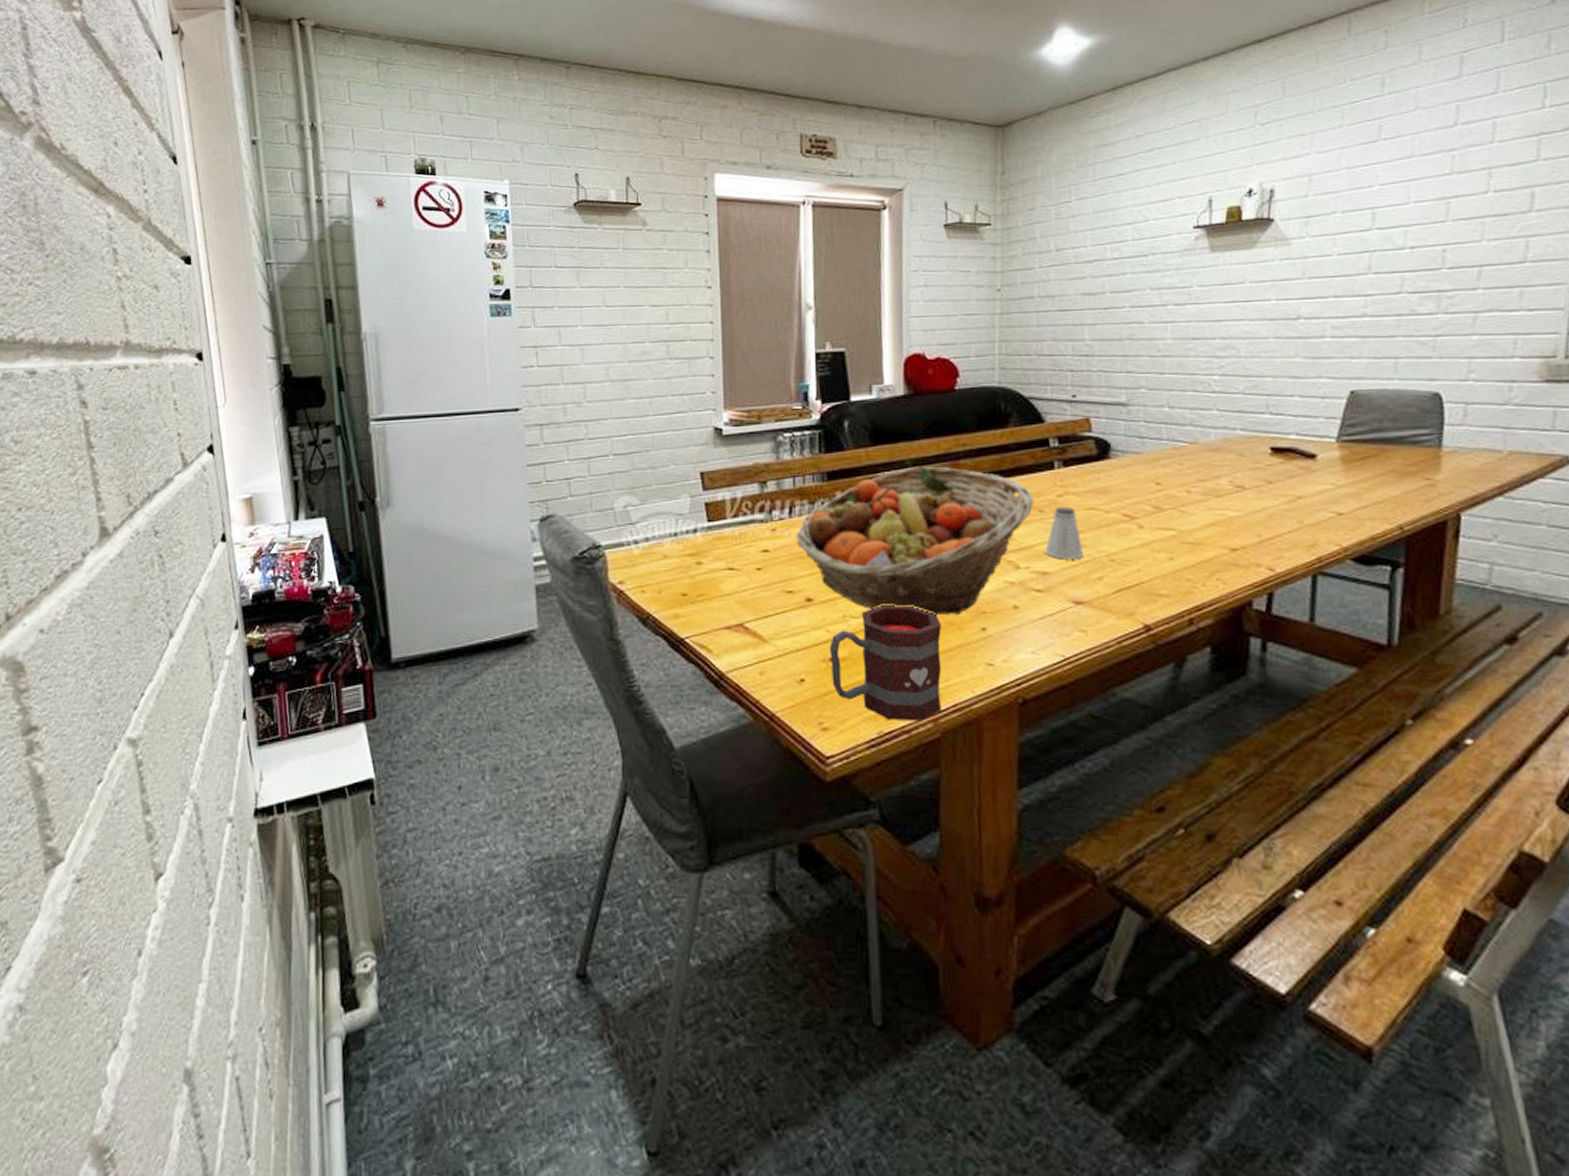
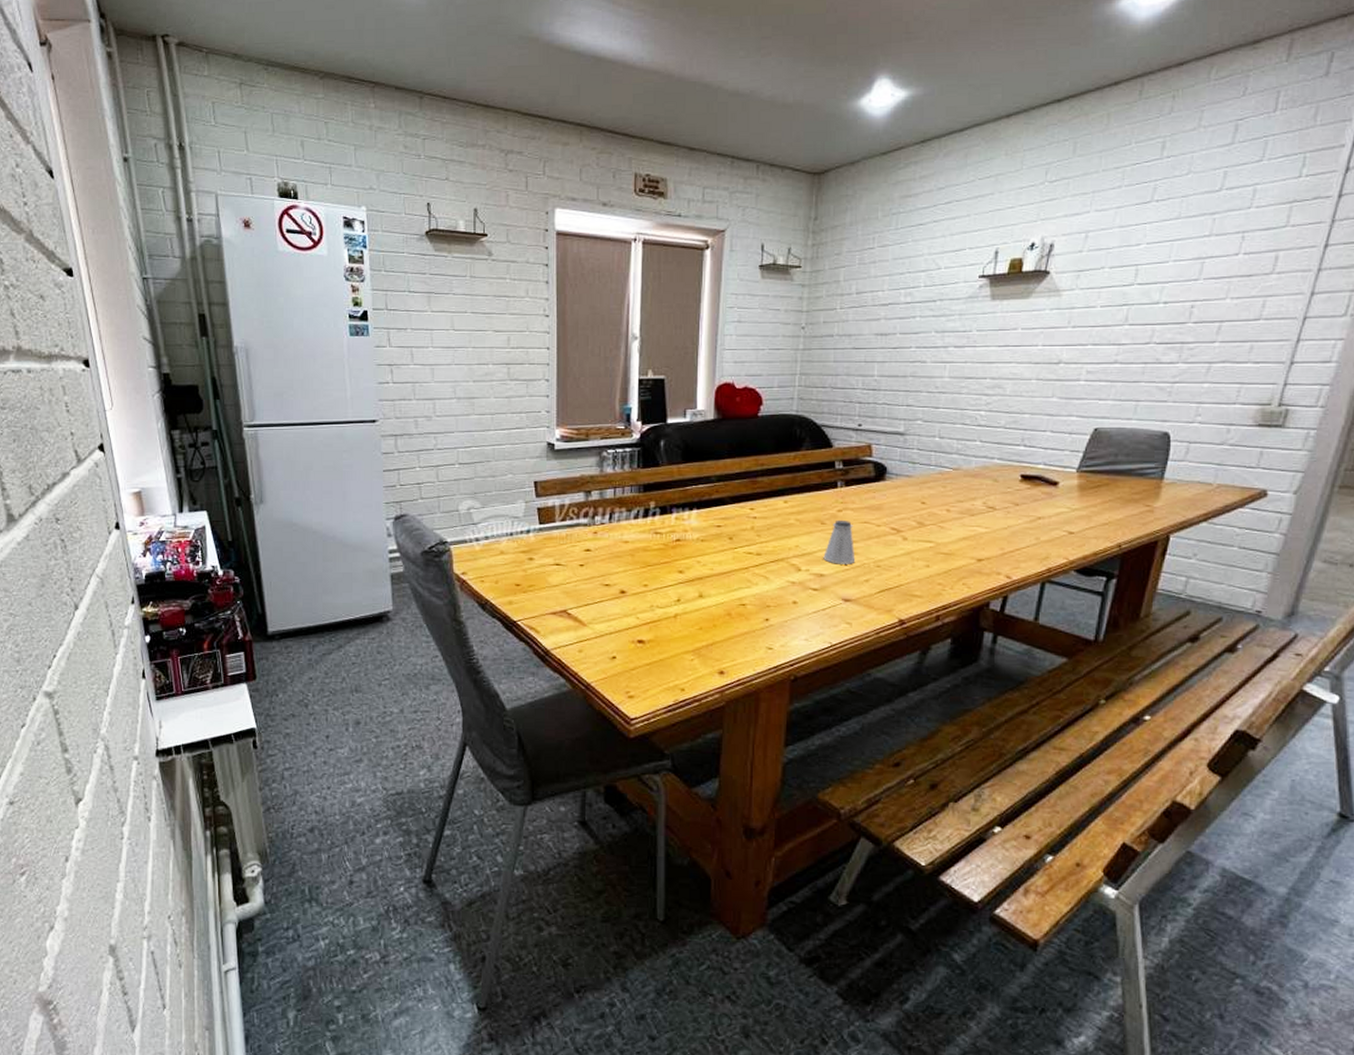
fruit basket: present [796,466,1035,616] -> none [615,482,818,608]
mug: present [829,605,942,722] -> none [638,598,731,693]

